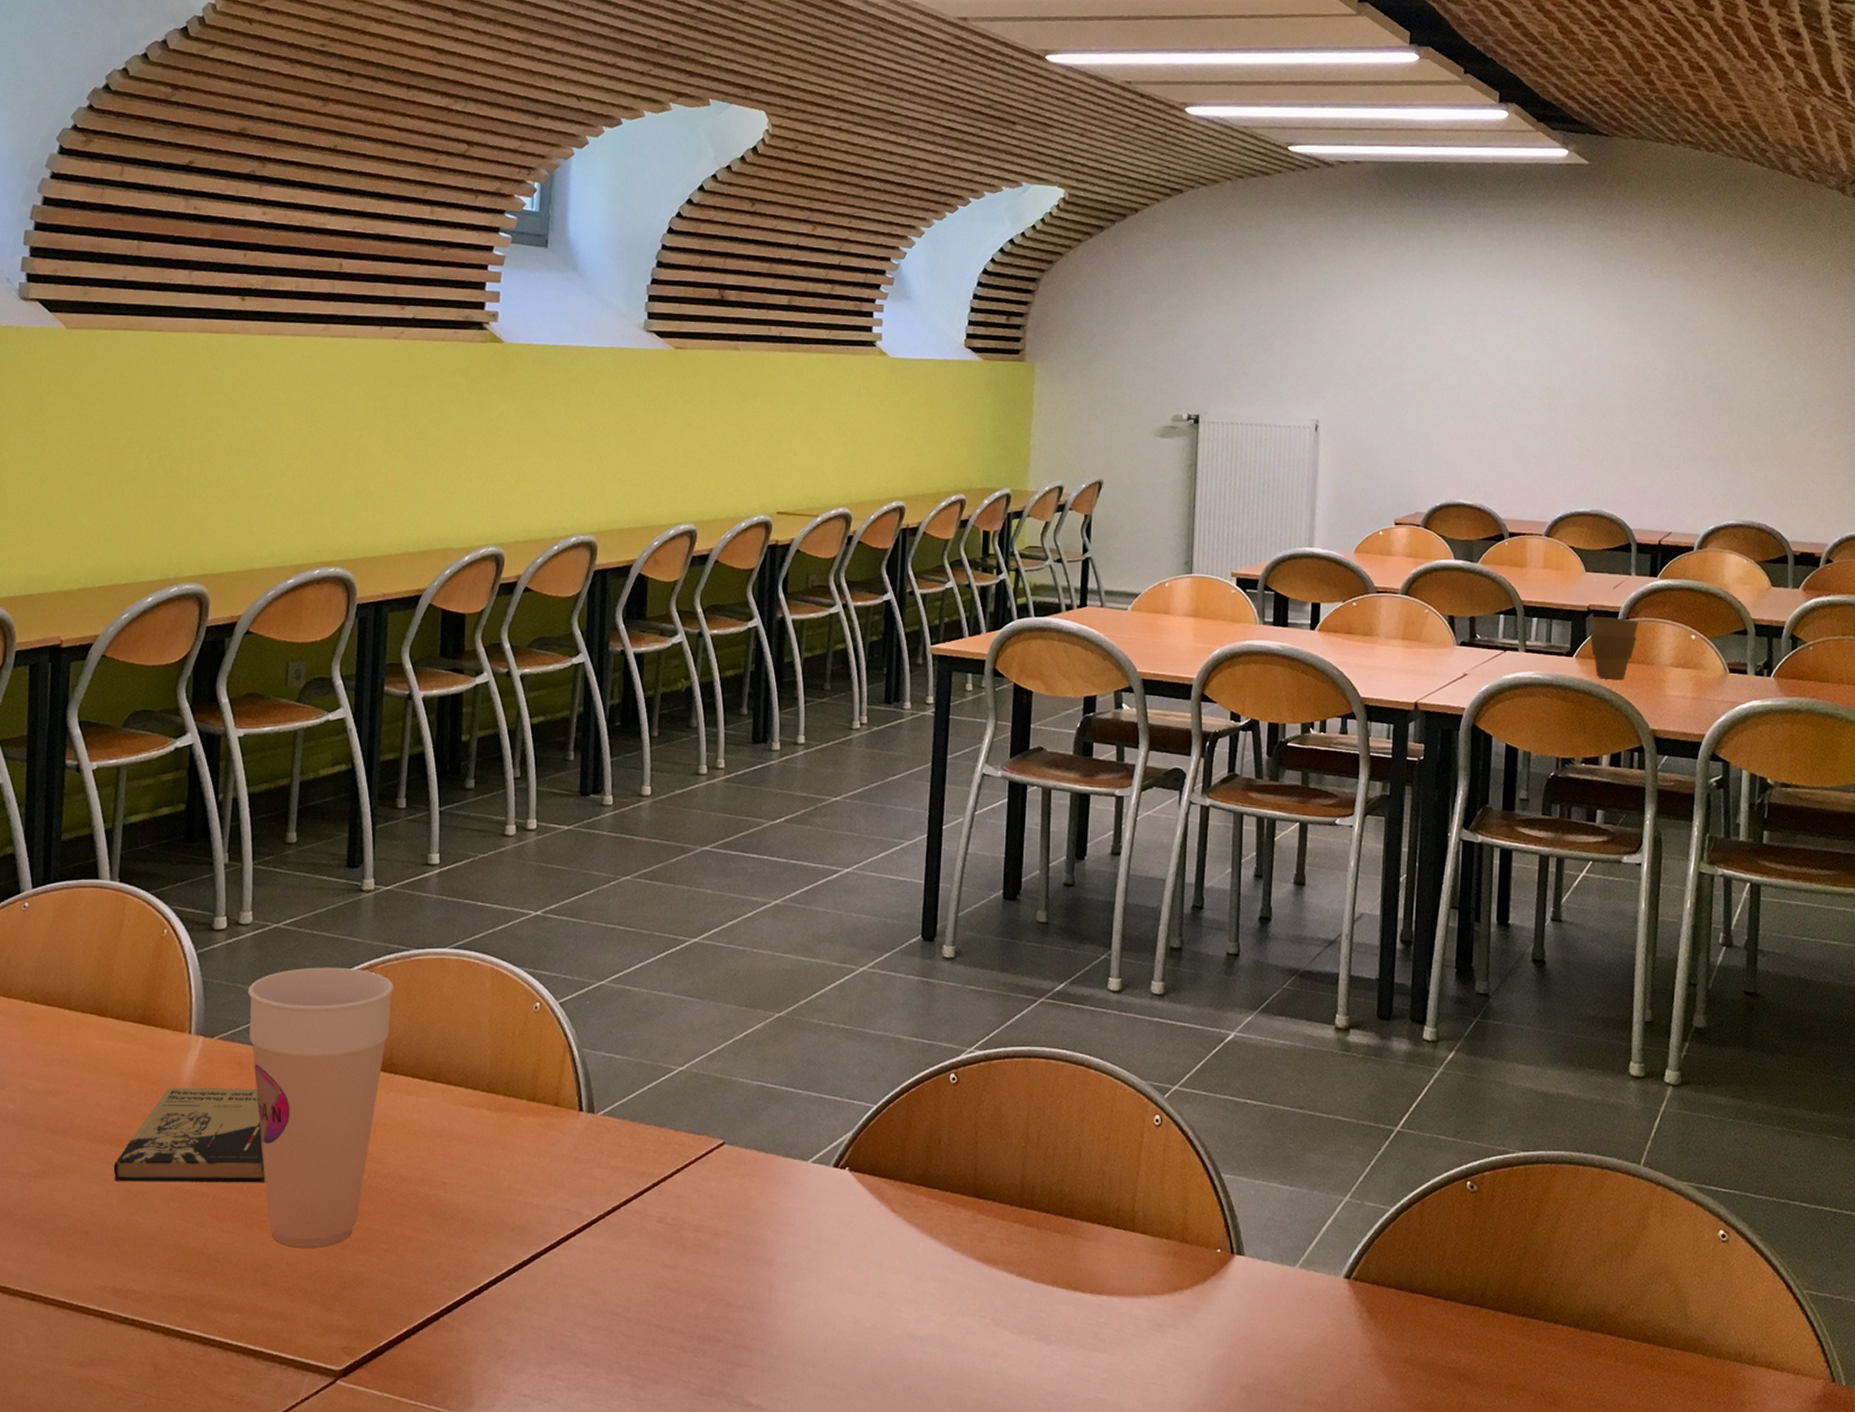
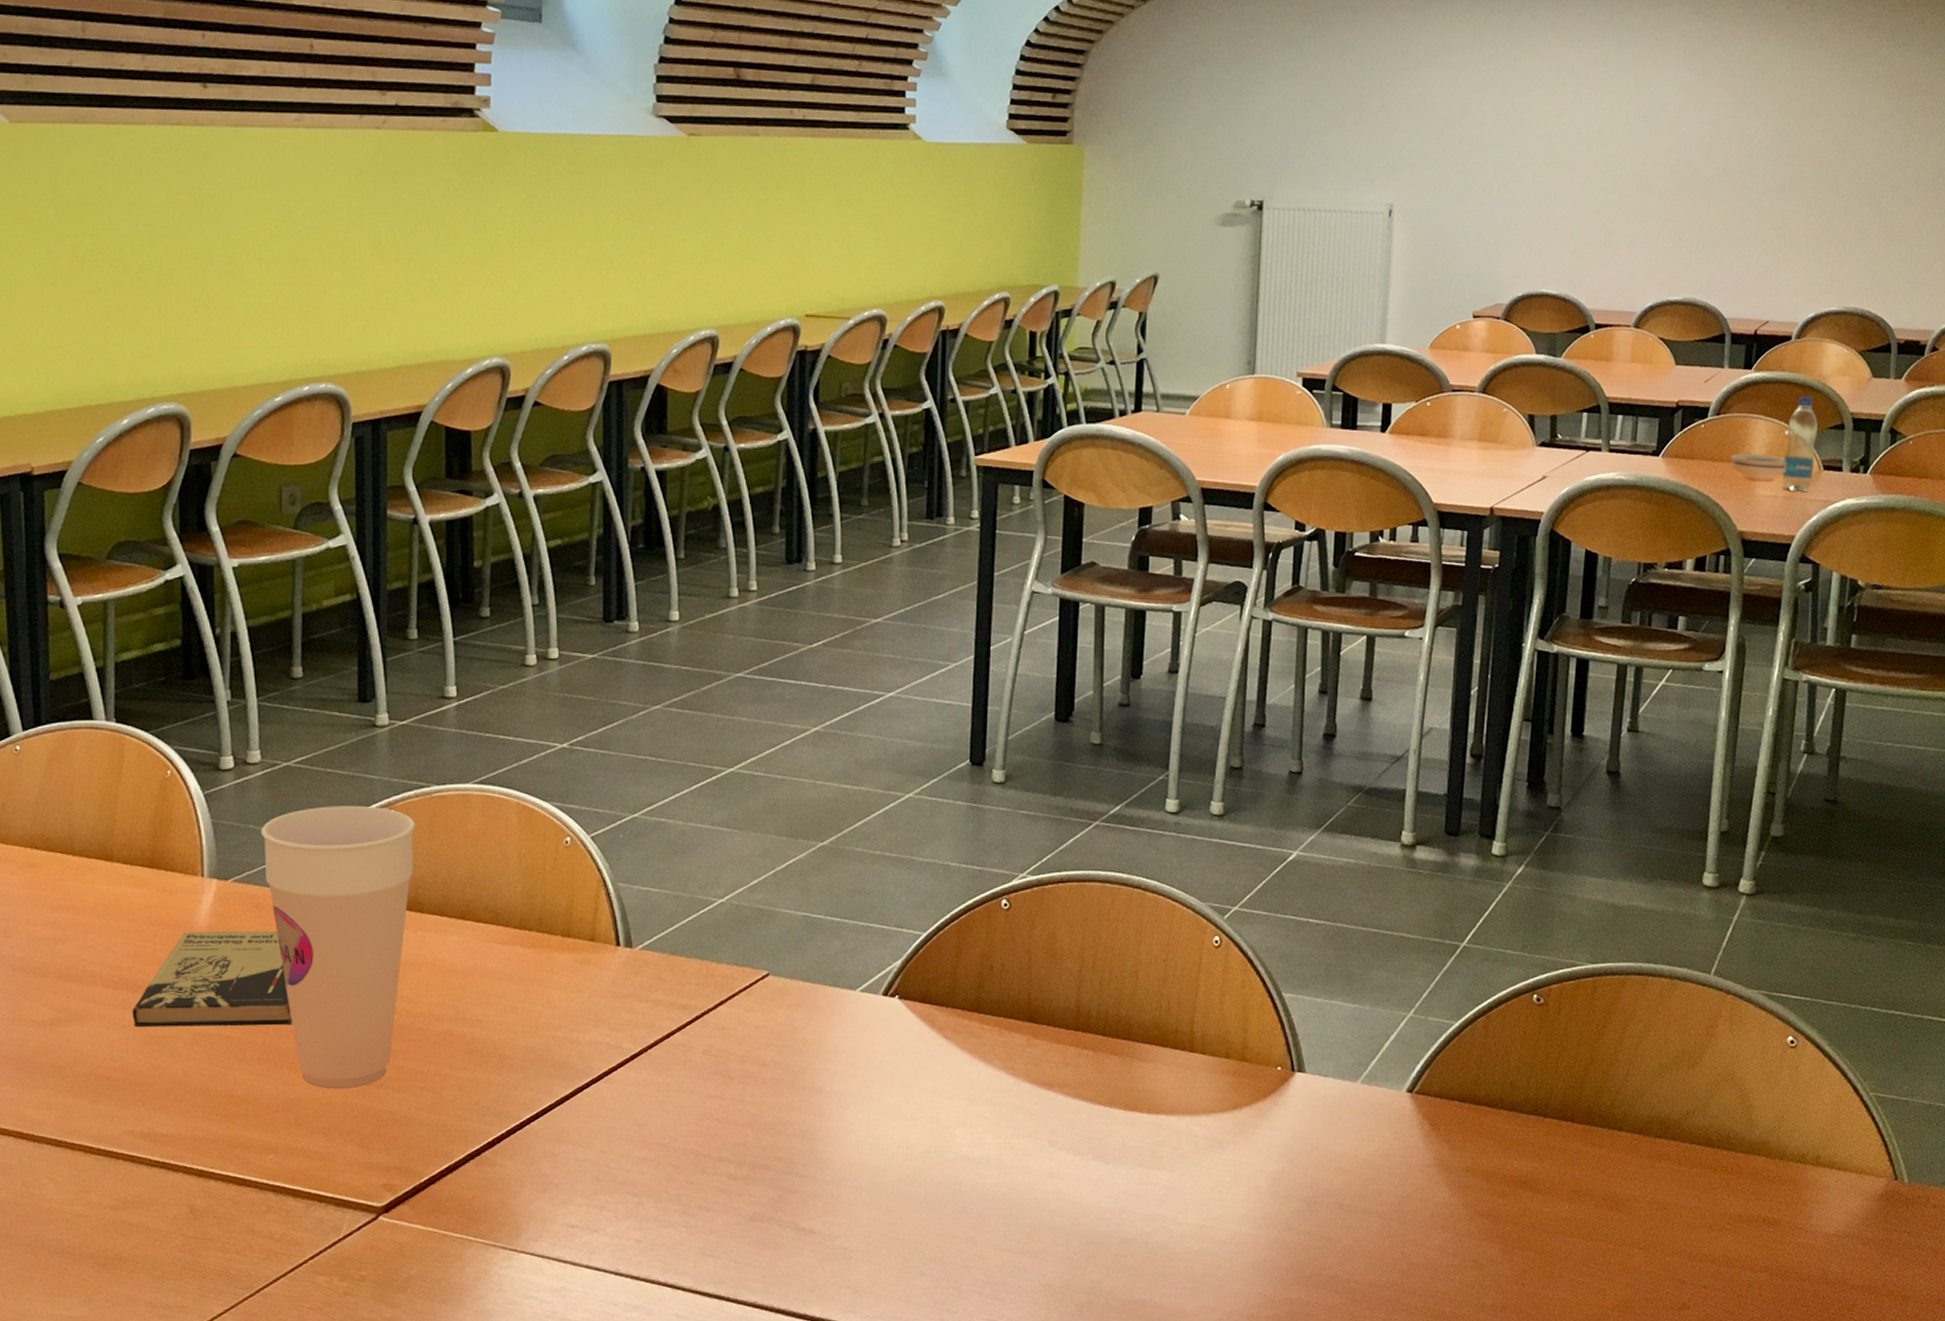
cup: present [1589,617,1639,680] -> none [1678,413,1730,480]
bowl: none [1641,655,1692,684] -> present [1730,453,1785,483]
bottle: none [1690,603,1722,694] -> present [1781,397,1818,493]

